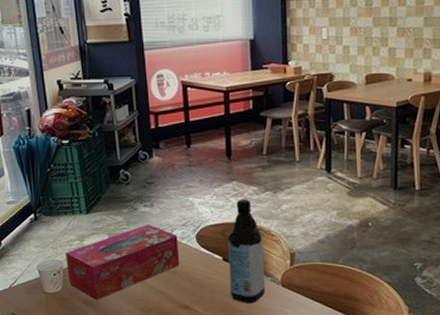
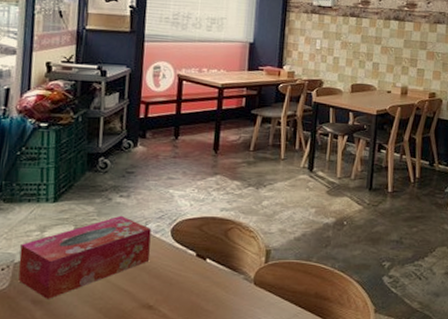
water bottle: present [228,199,266,303] -> none [199,193,241,303]

